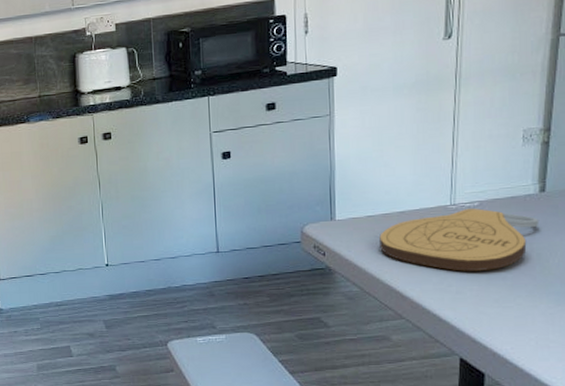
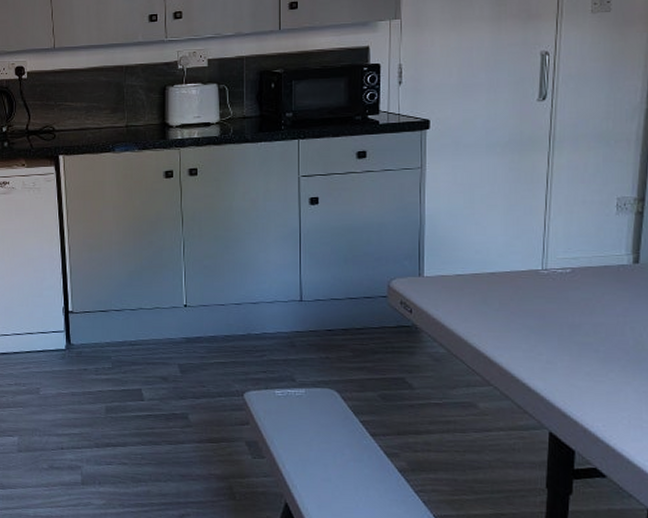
cutting board: present [379,208,540,271] -> none [468,274,633,341]

